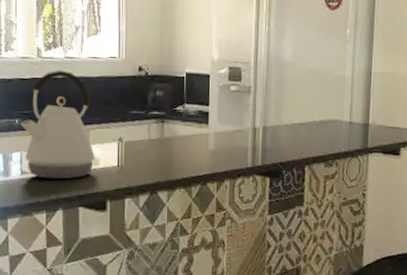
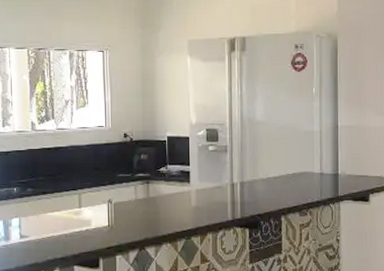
kettle: present [20,70,95,180] -> none [18,140,87,241]

